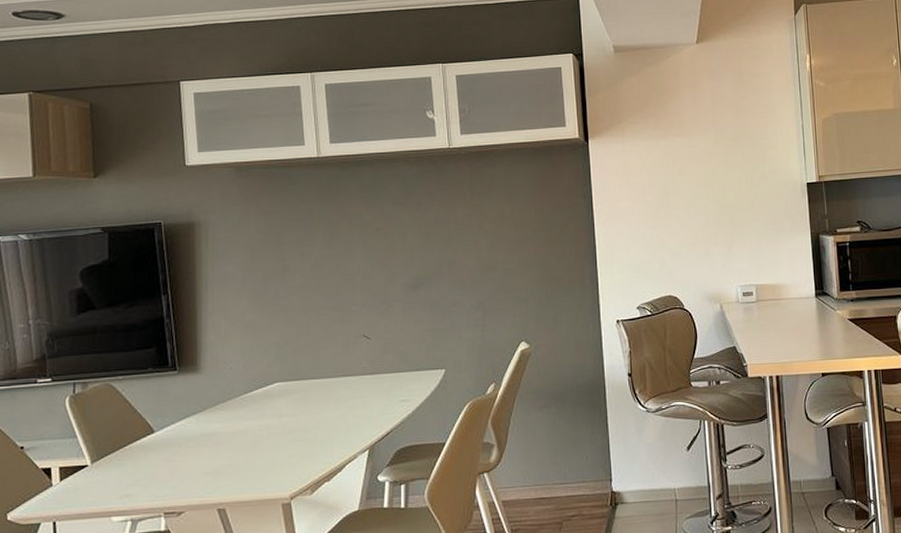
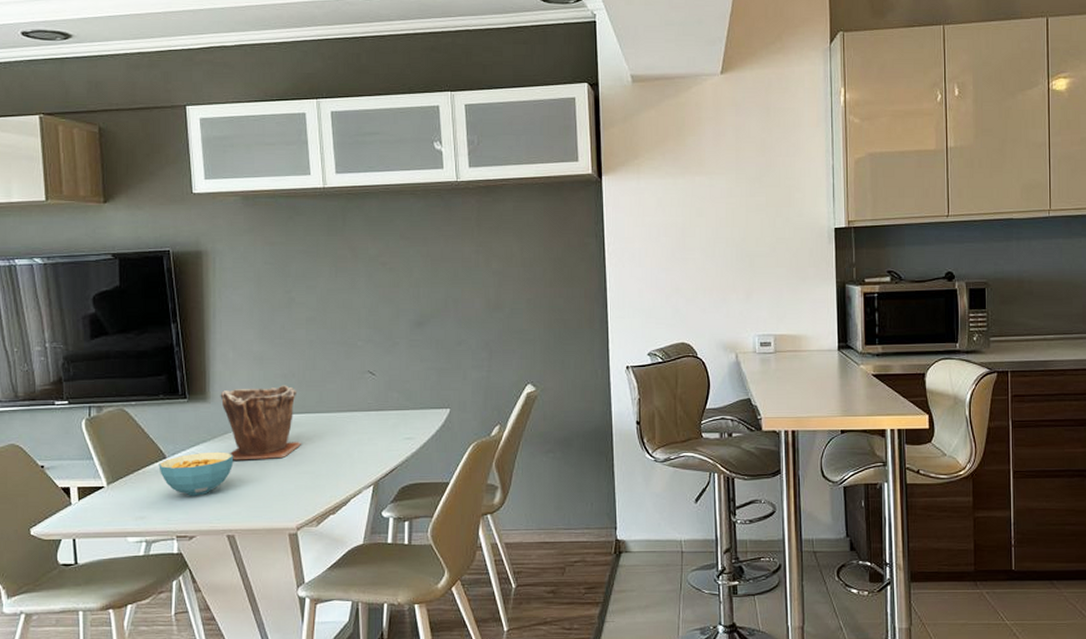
cereal bowl: none [146,423,225,471] -> present [159,451,234,496]
plant pot: none [211,352,296,431] -> present [220,385,302,461]

